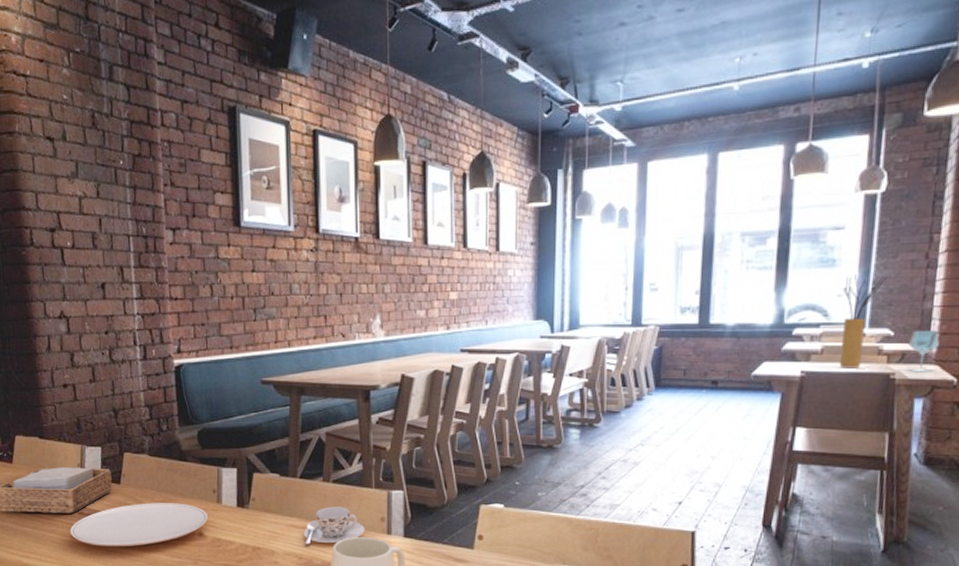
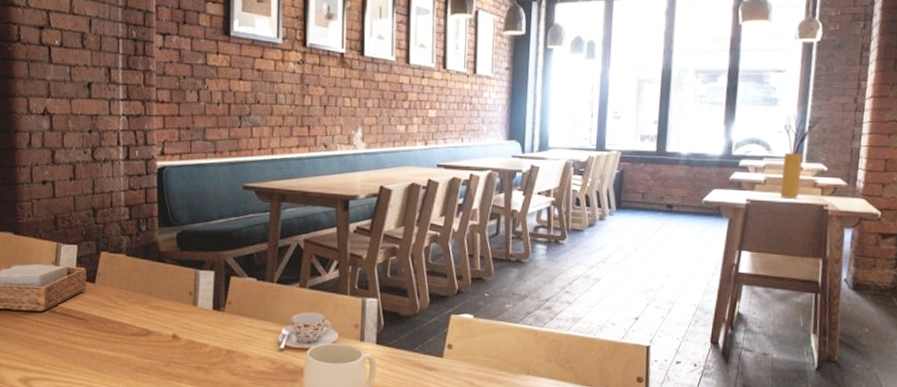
plate: present [70,503,209,547] -> none [39,303,184,347]
wine glass: present [908,330,940,373] -> none [839,166,866,205]

